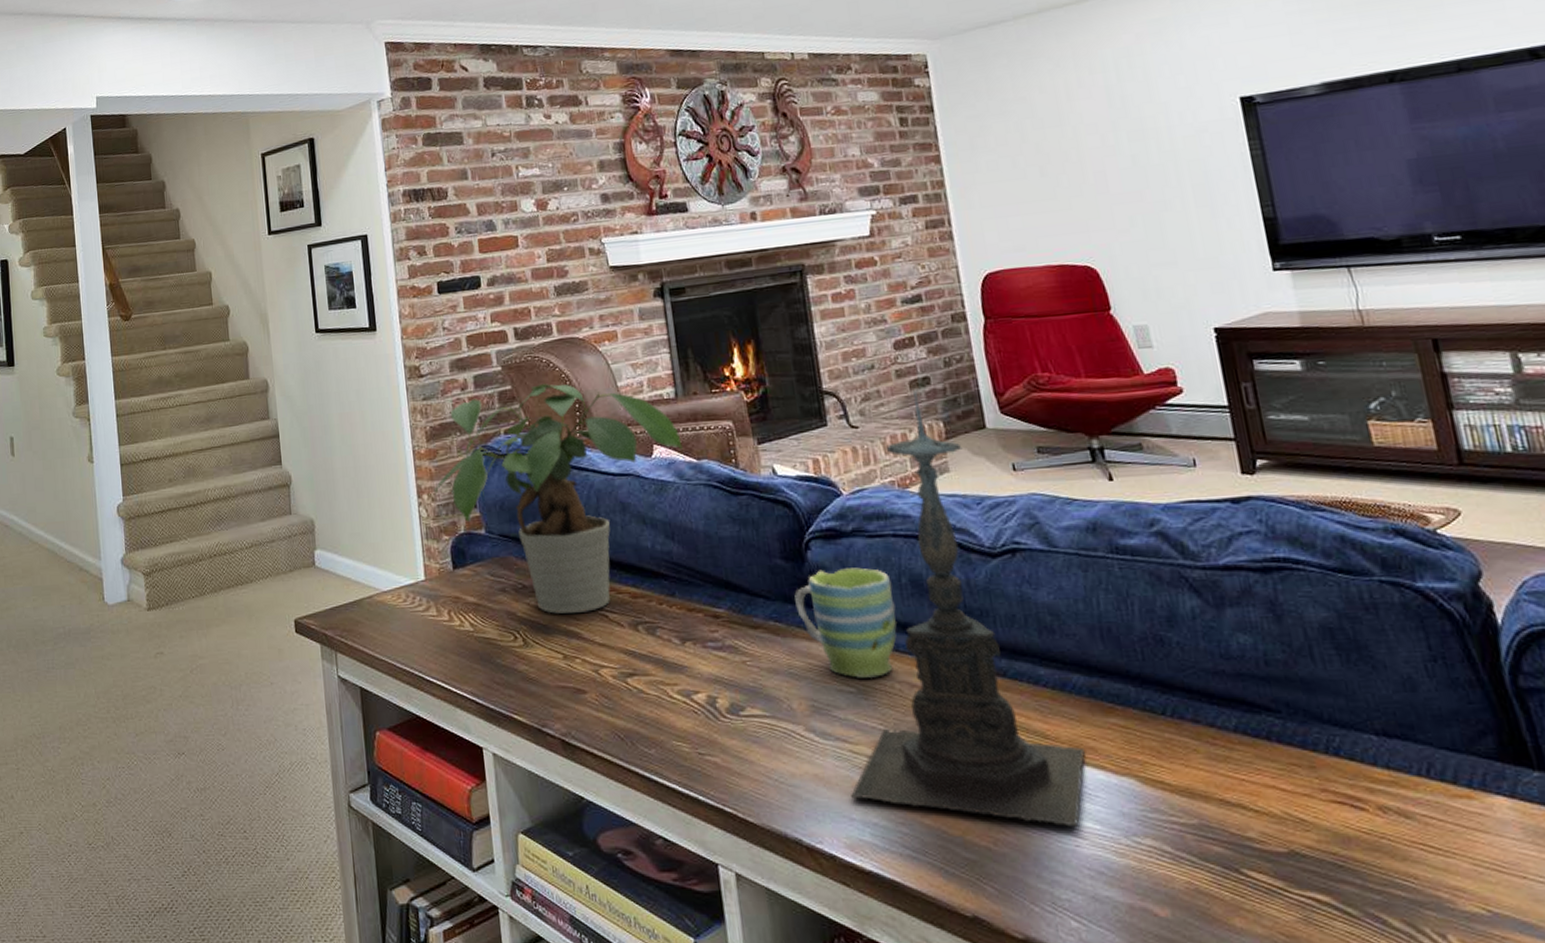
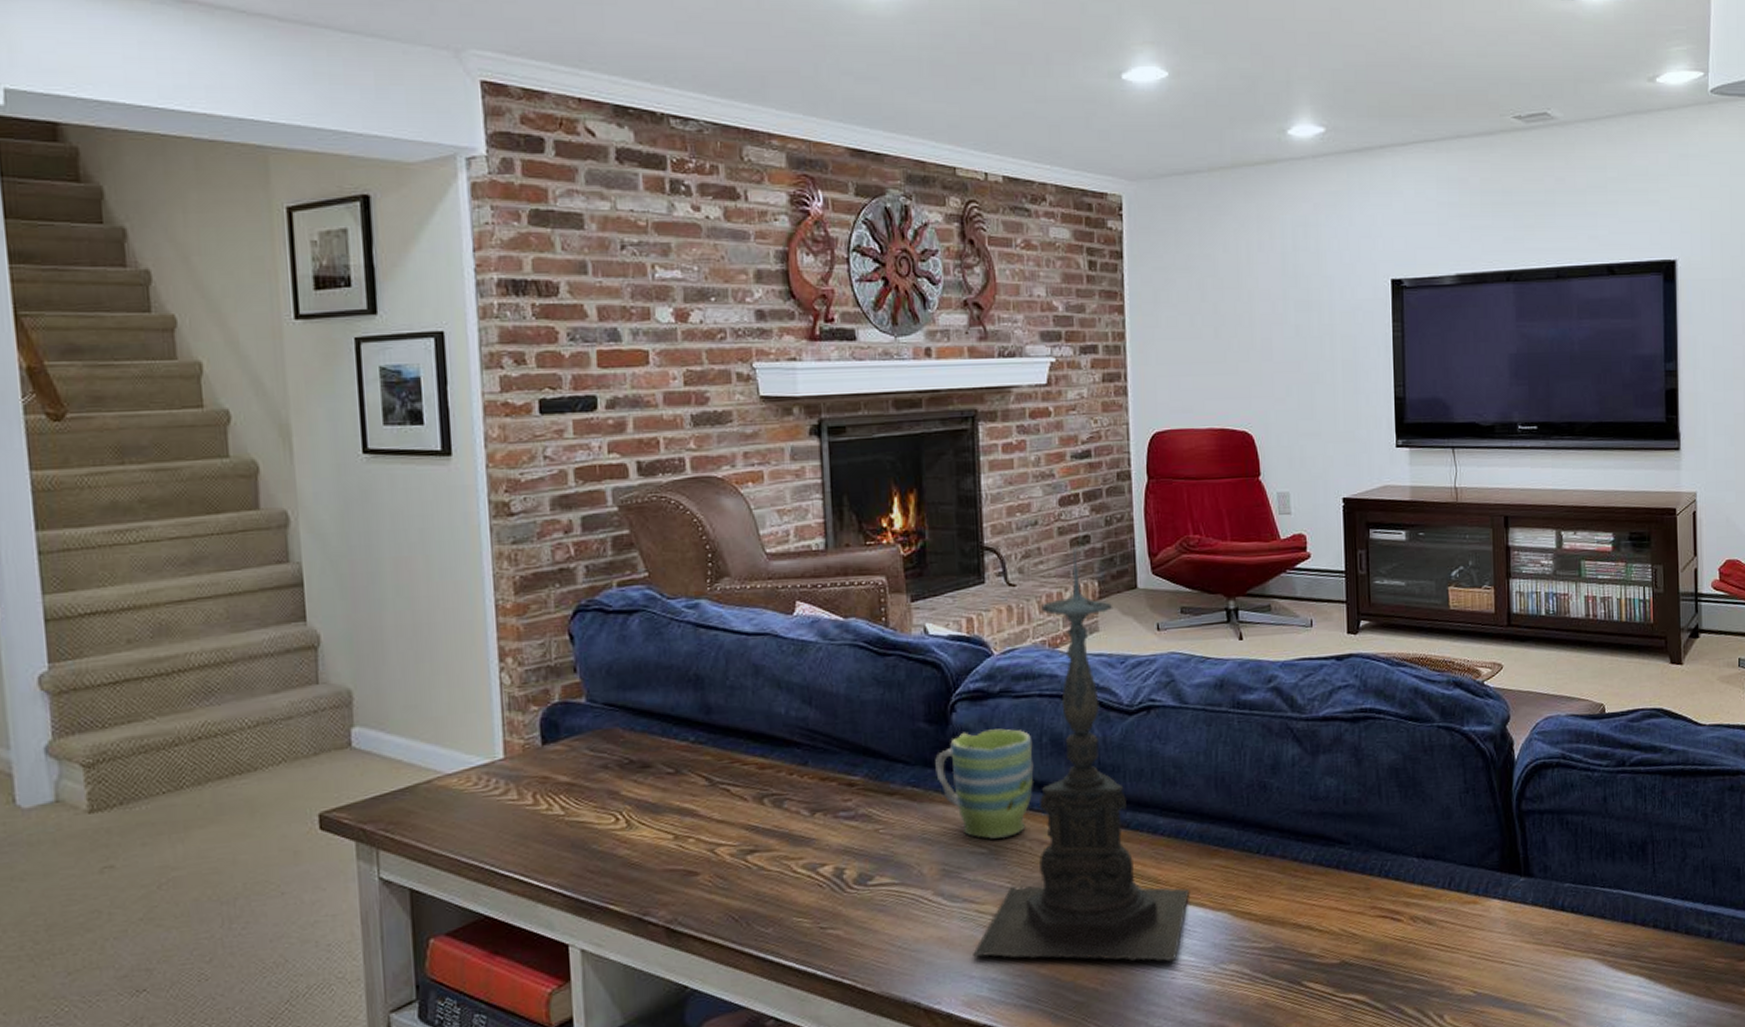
potted plant: present [434,384,683,614] -> none [521,529,829,791]

